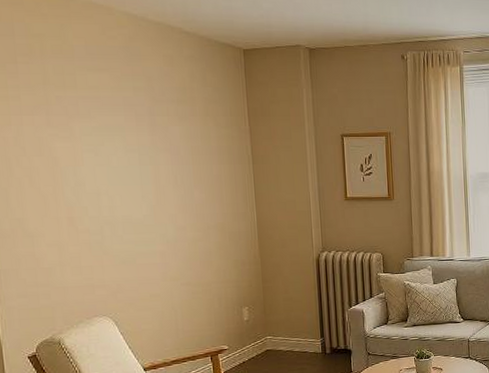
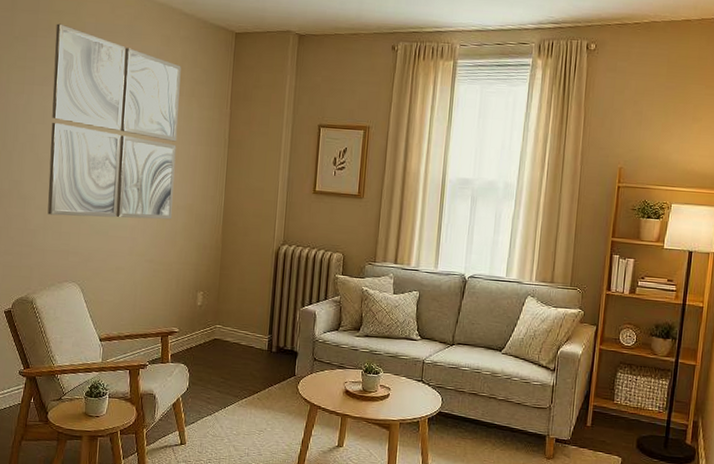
wall art: none [38,48,204,251] -> present [47,23,181,220]

